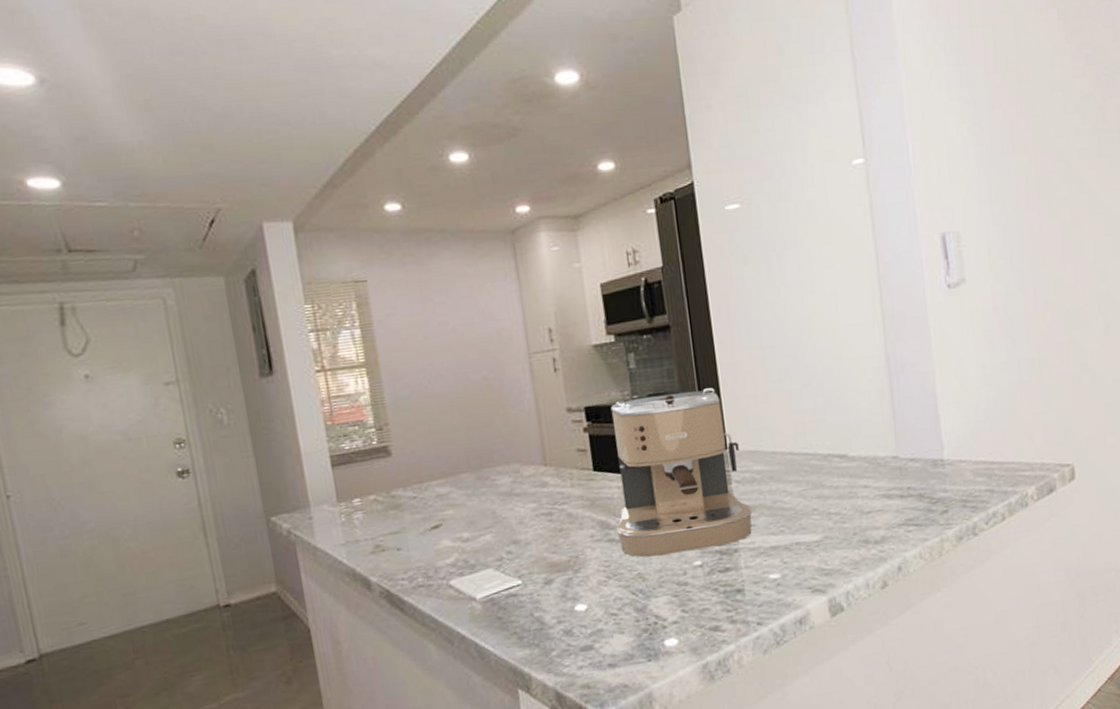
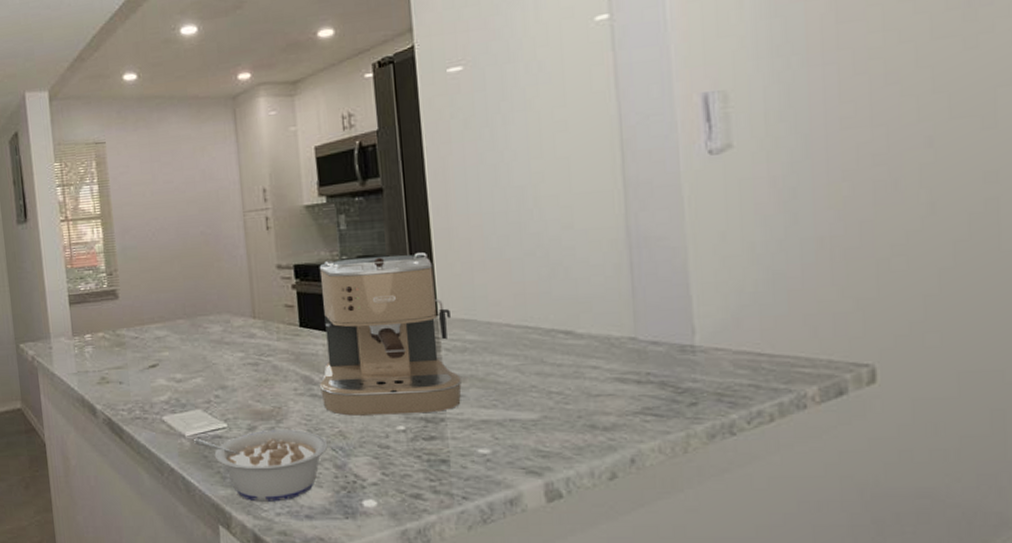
legume: none [485,577,628,658] -> present [193,430,328,502]

